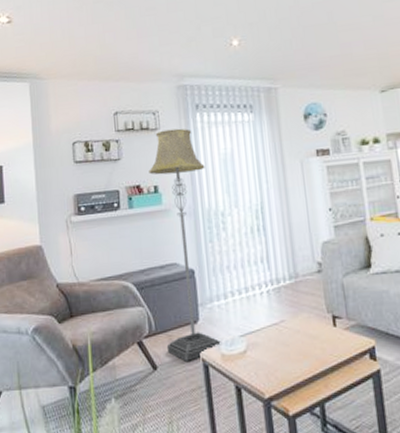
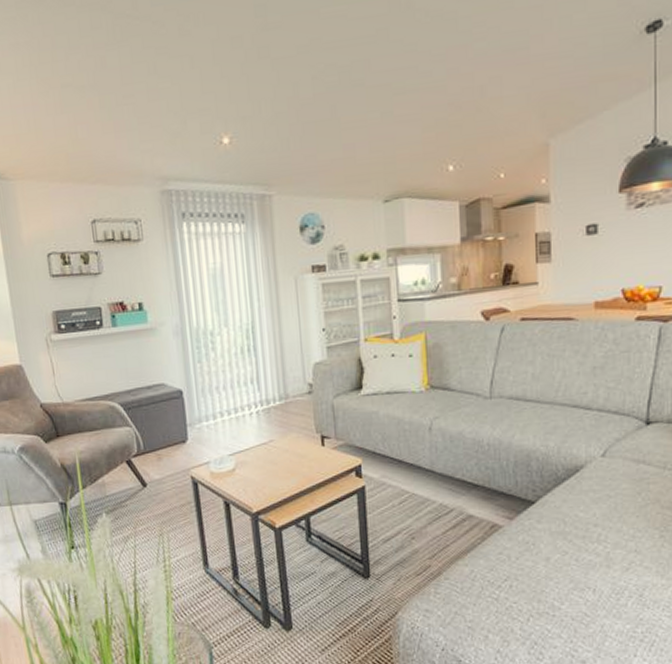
floor lamp: present [149,128,222,361] -> none [132,239,211,479]

